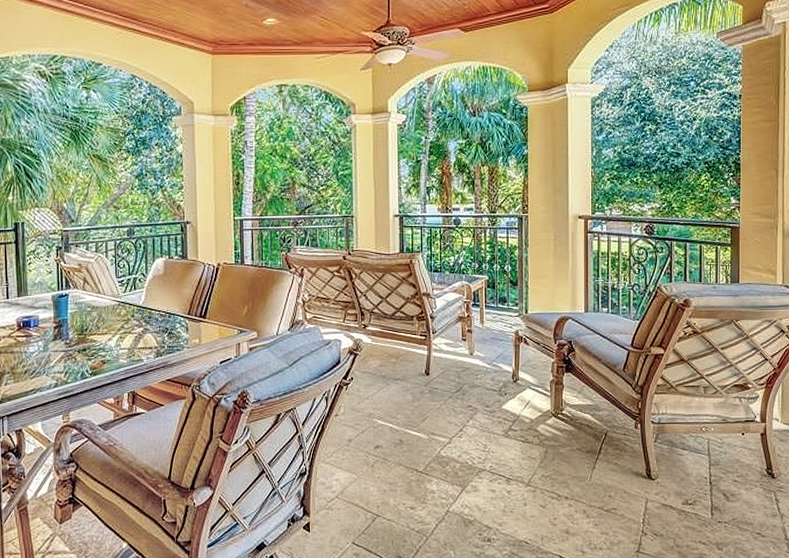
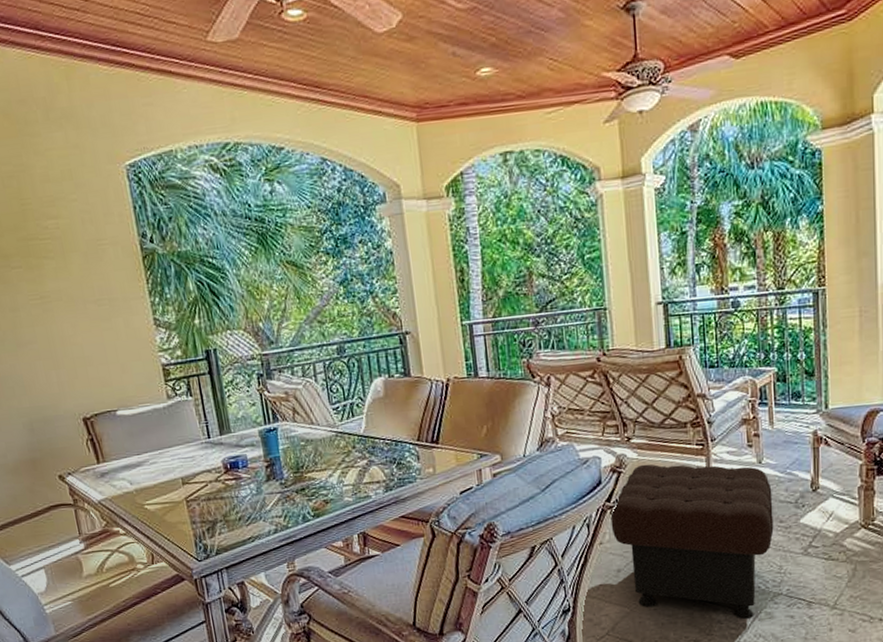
ottoman: none [346,349,481,491] -> present [610,464,774,620]

